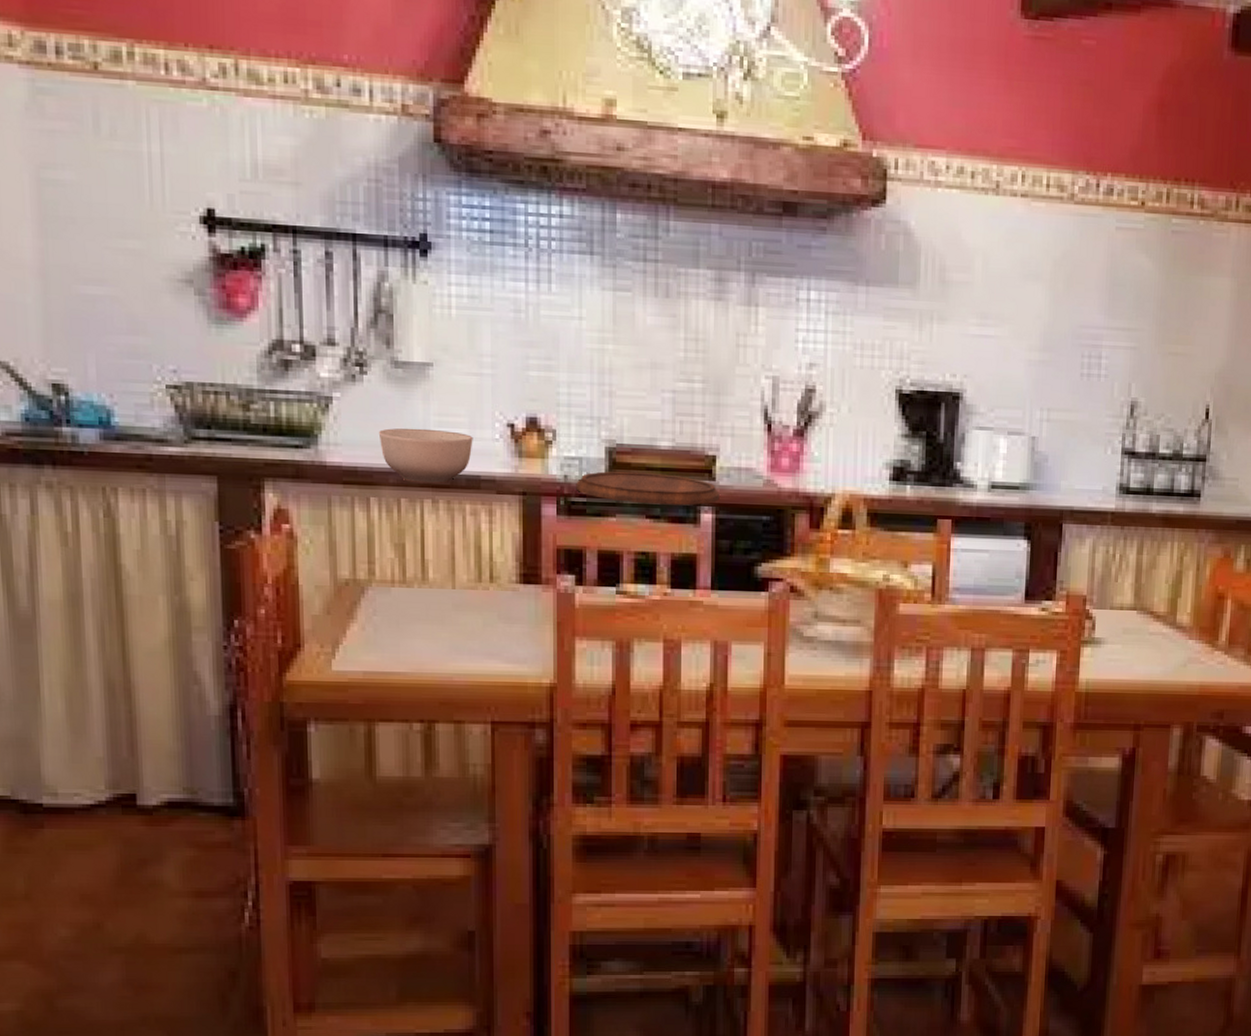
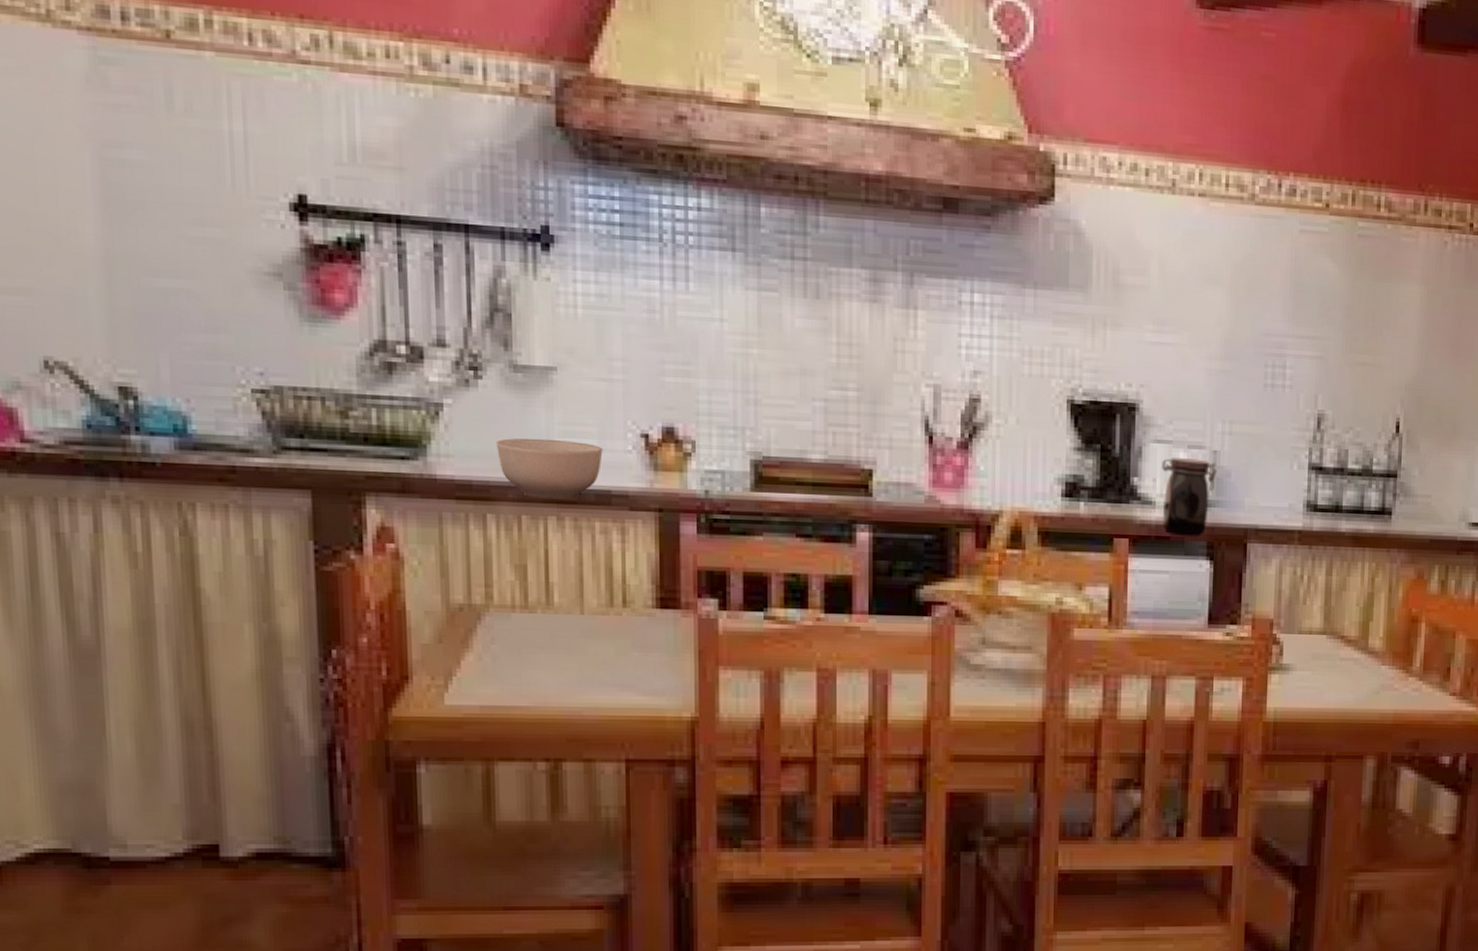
cutting board: present [576,471,720,506] -> none [718,486,877,524]
jar: none [982,444,1036,518] -> present [1162,458,1218,537]

